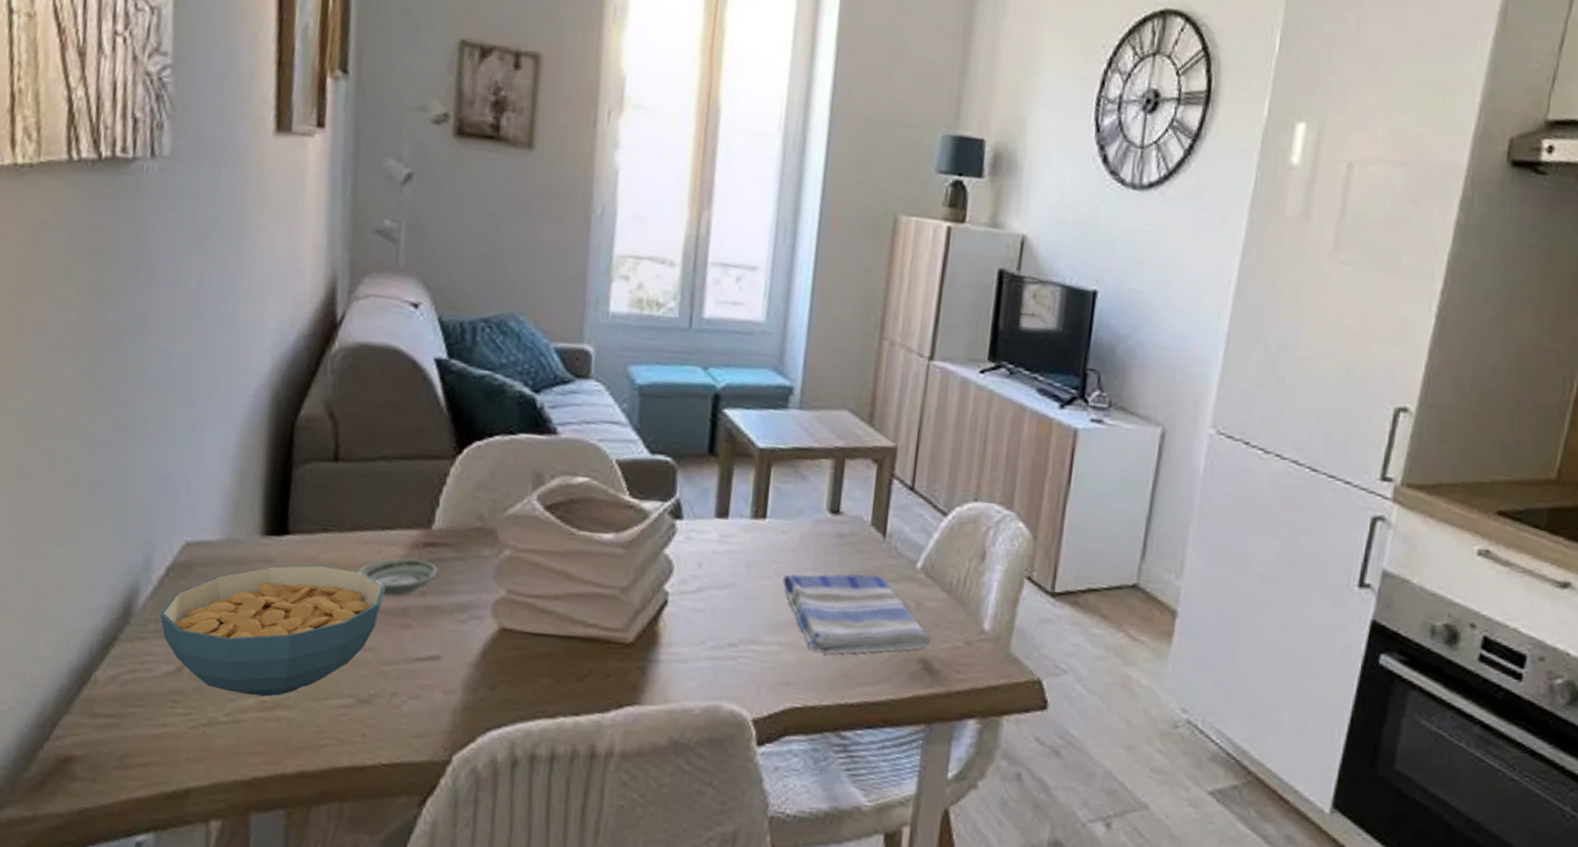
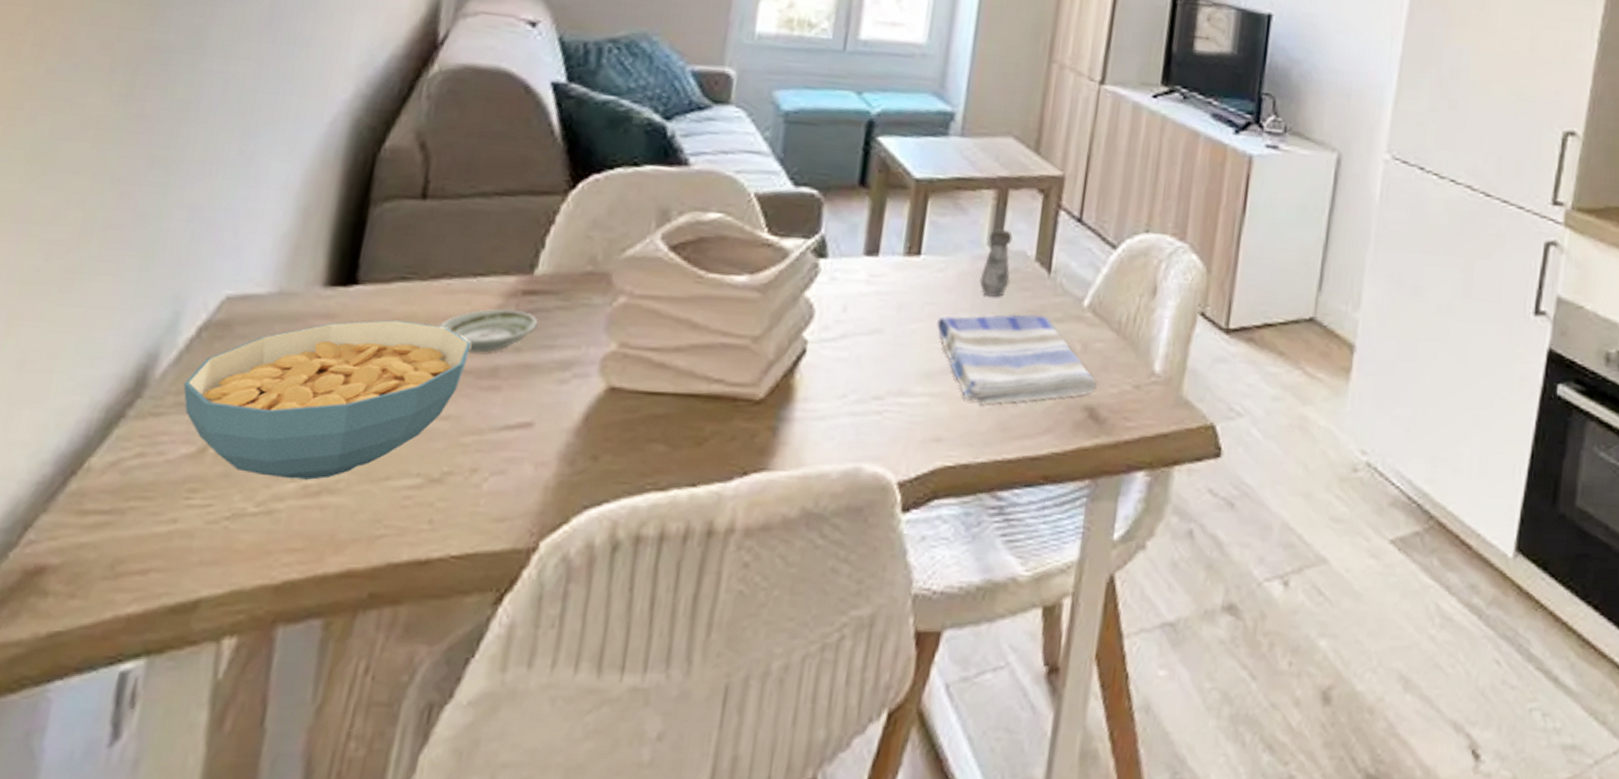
salt shaker: none [820,495,850,558] -> present [979,229,1013,298]

